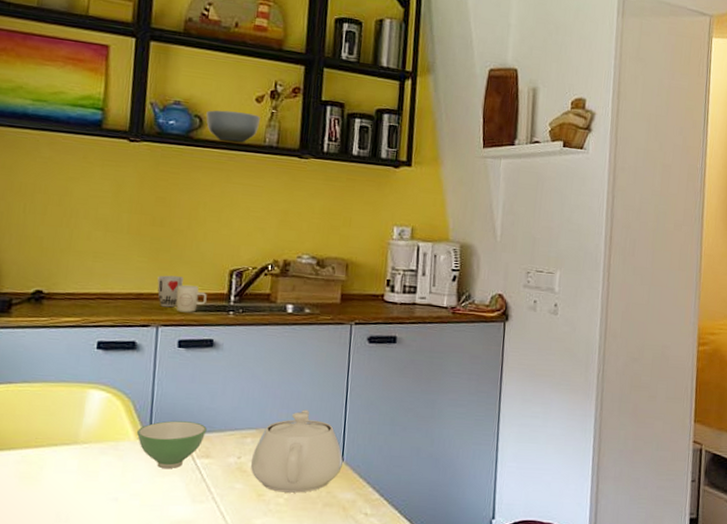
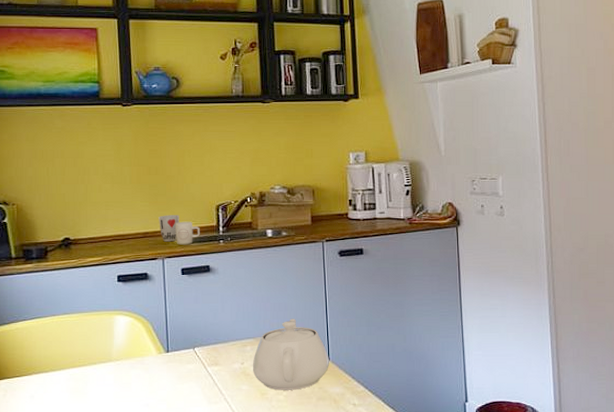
bowl: present [136,420,207,469] -> none [157,336,213,377]
bowl: present [206,110,261,144] -> none [181,70,227,97]

